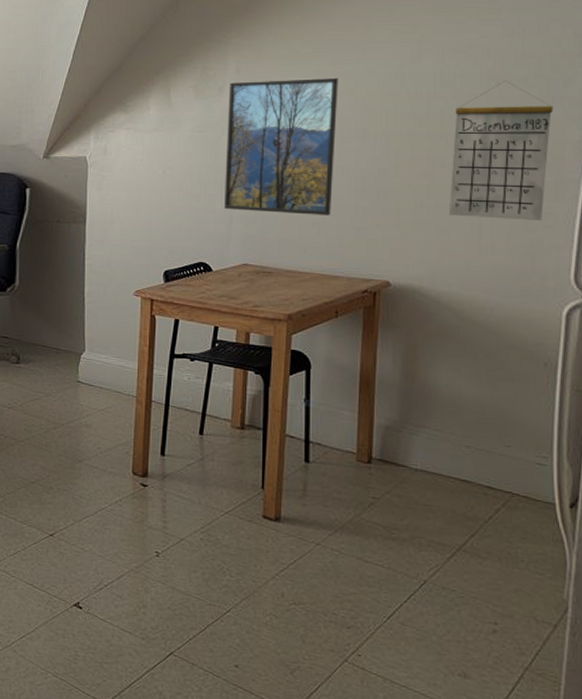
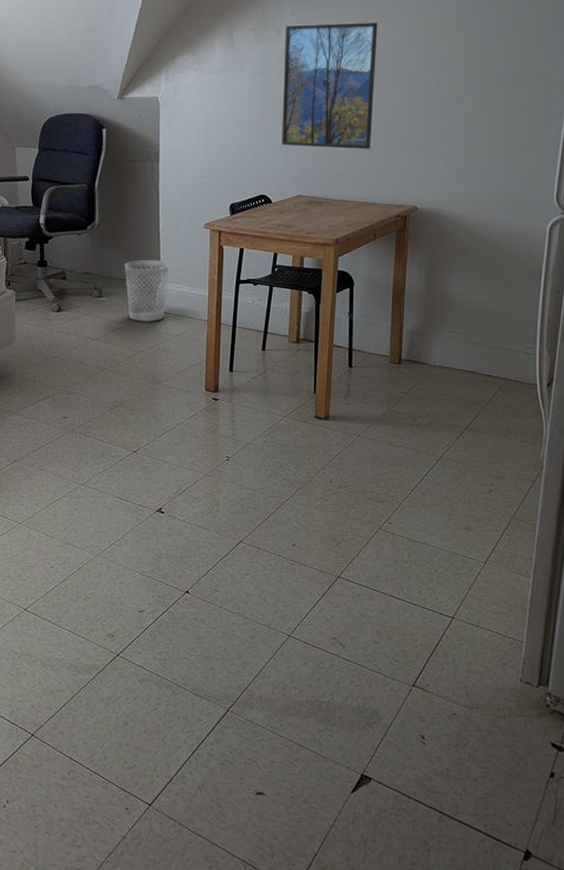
wastebasket: none [45,326,94,394] -> present [124,260,169,322]
calendar: present [448,81,553,220] -> none [464,27,545,149]

